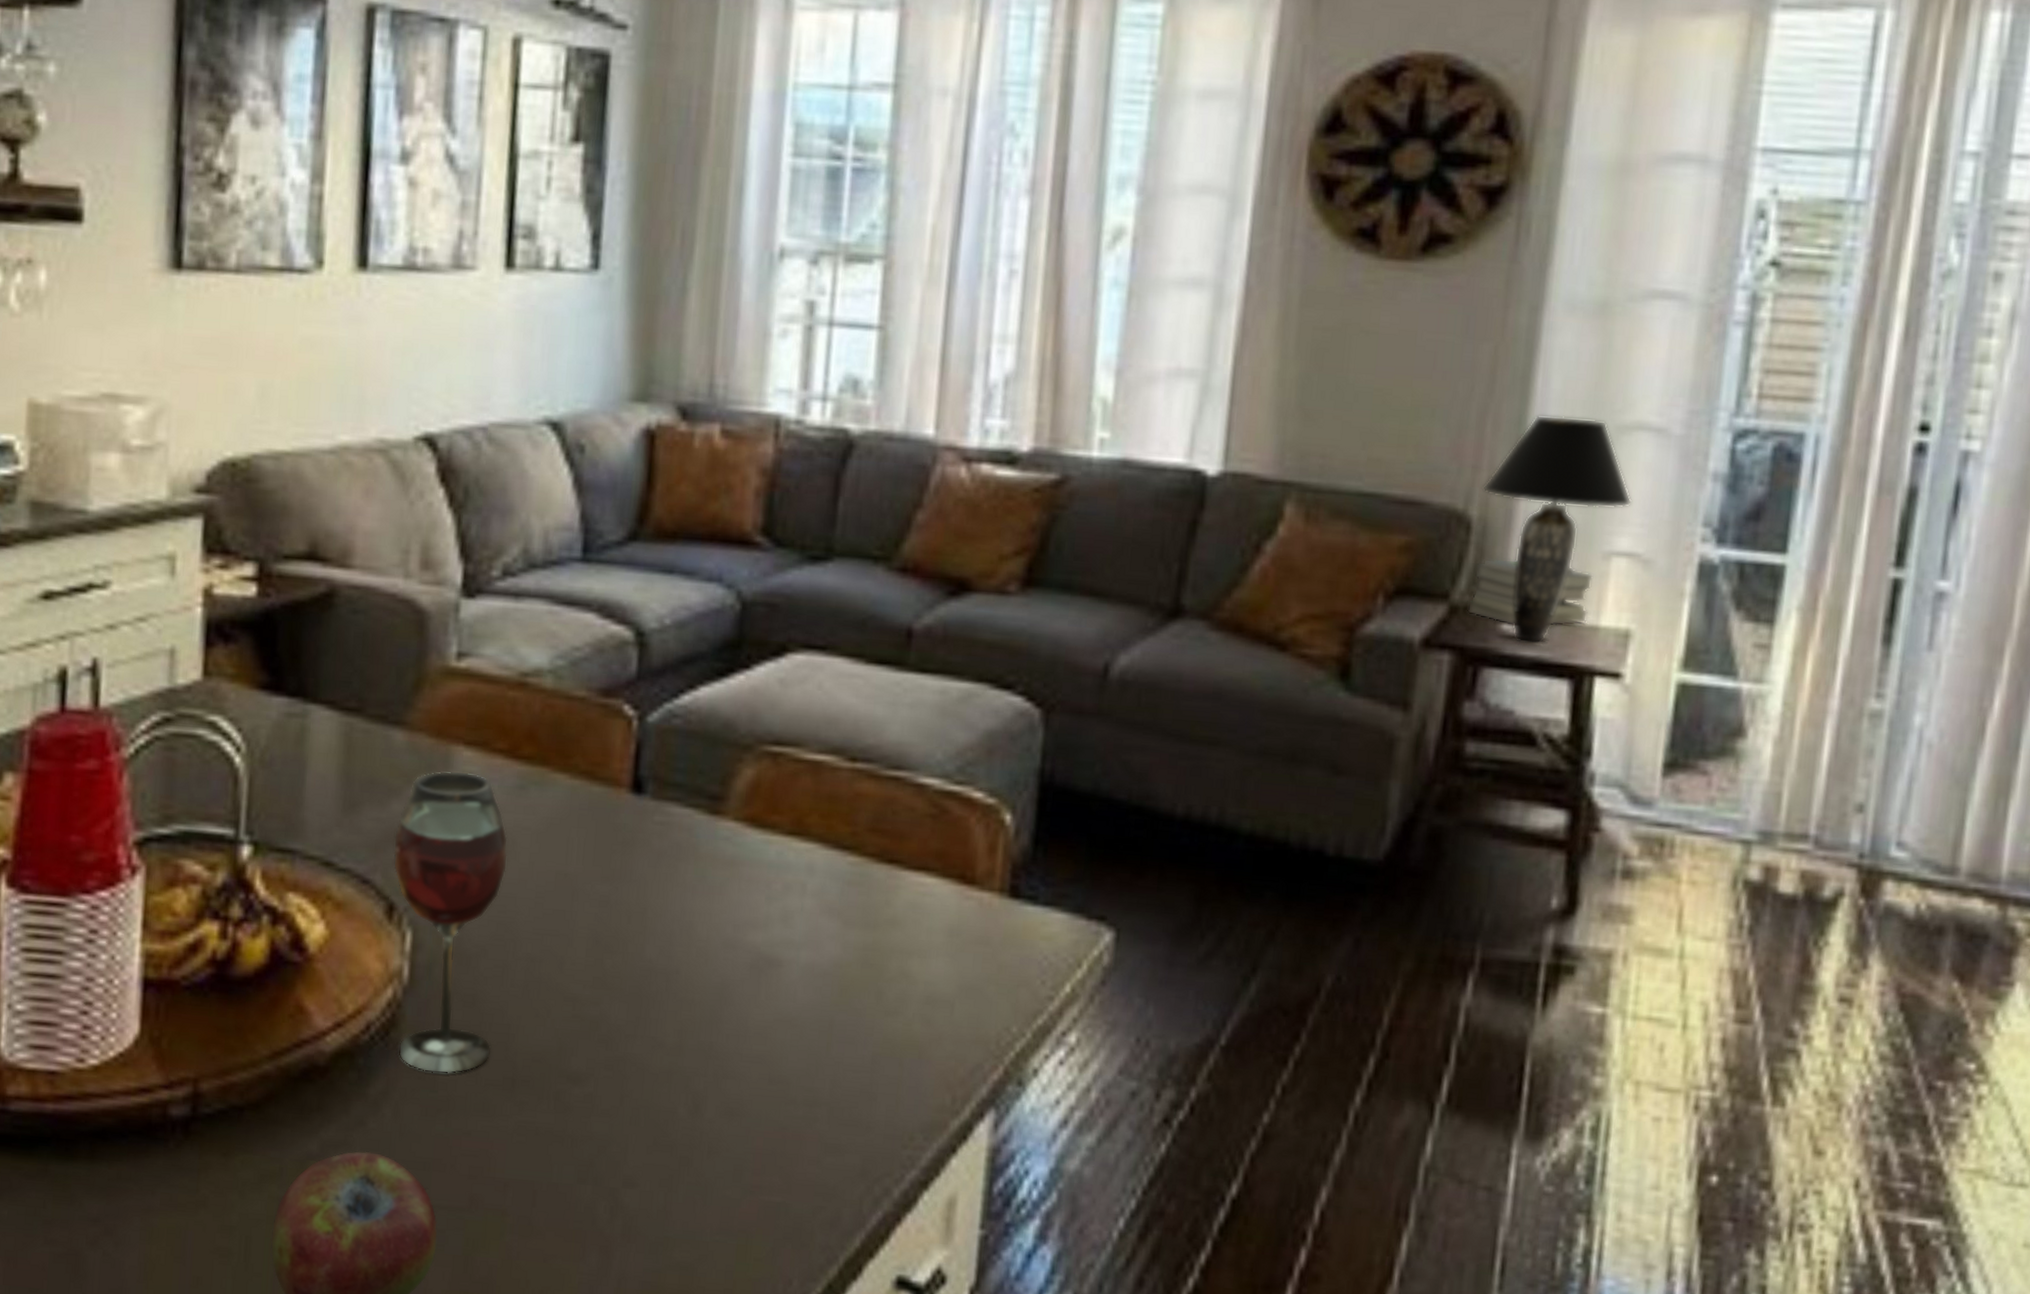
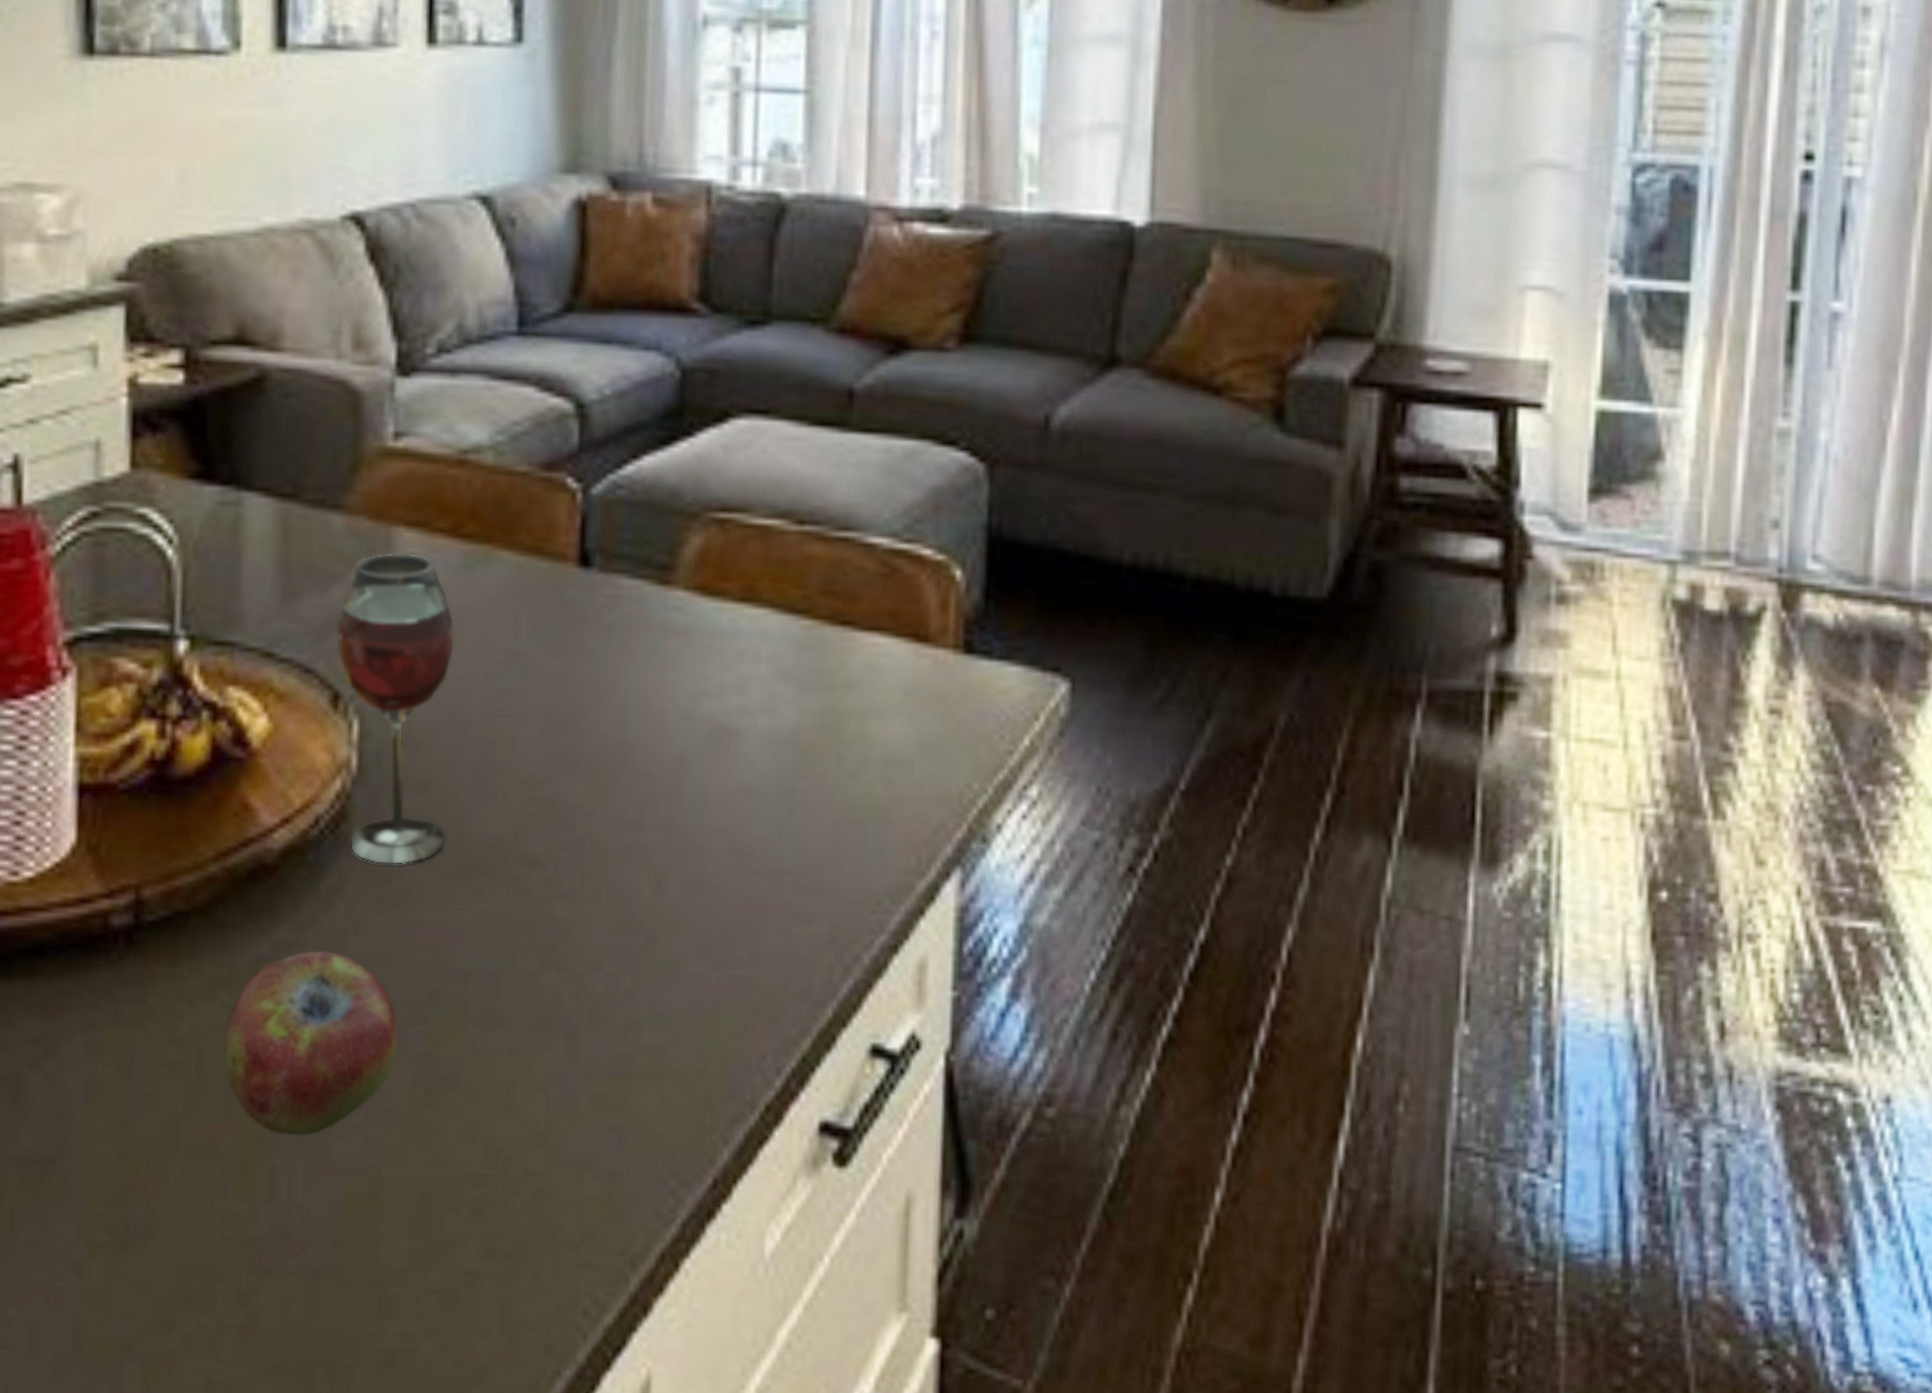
books: present [1467,558,1593,626] -> none [1393,296,1510,362]
table lamp: present [1483,415,1632,644] -> none [1400,156,1542,378]

